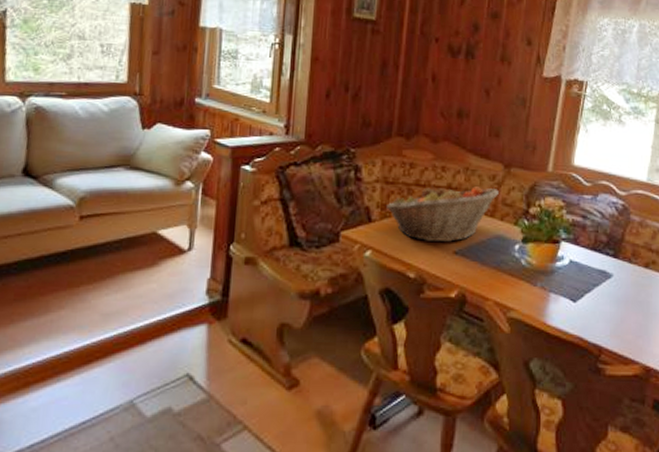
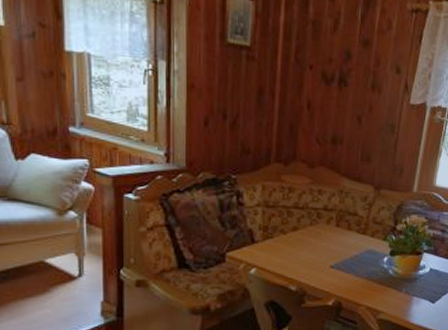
fruit basket: present [386,185,499,243] -> none [268,207,370,259]

